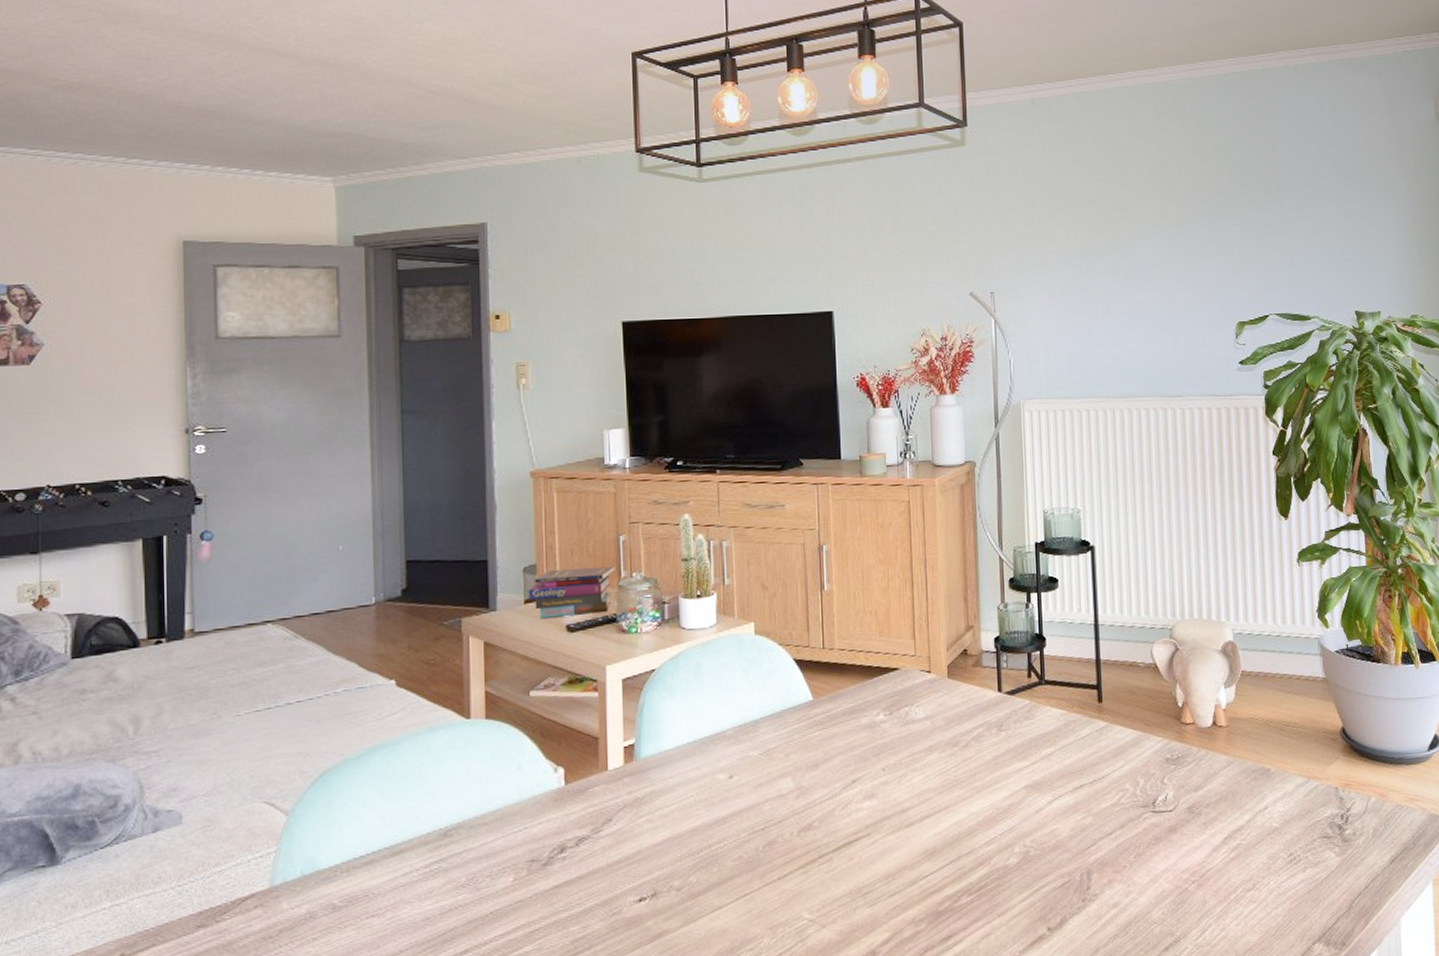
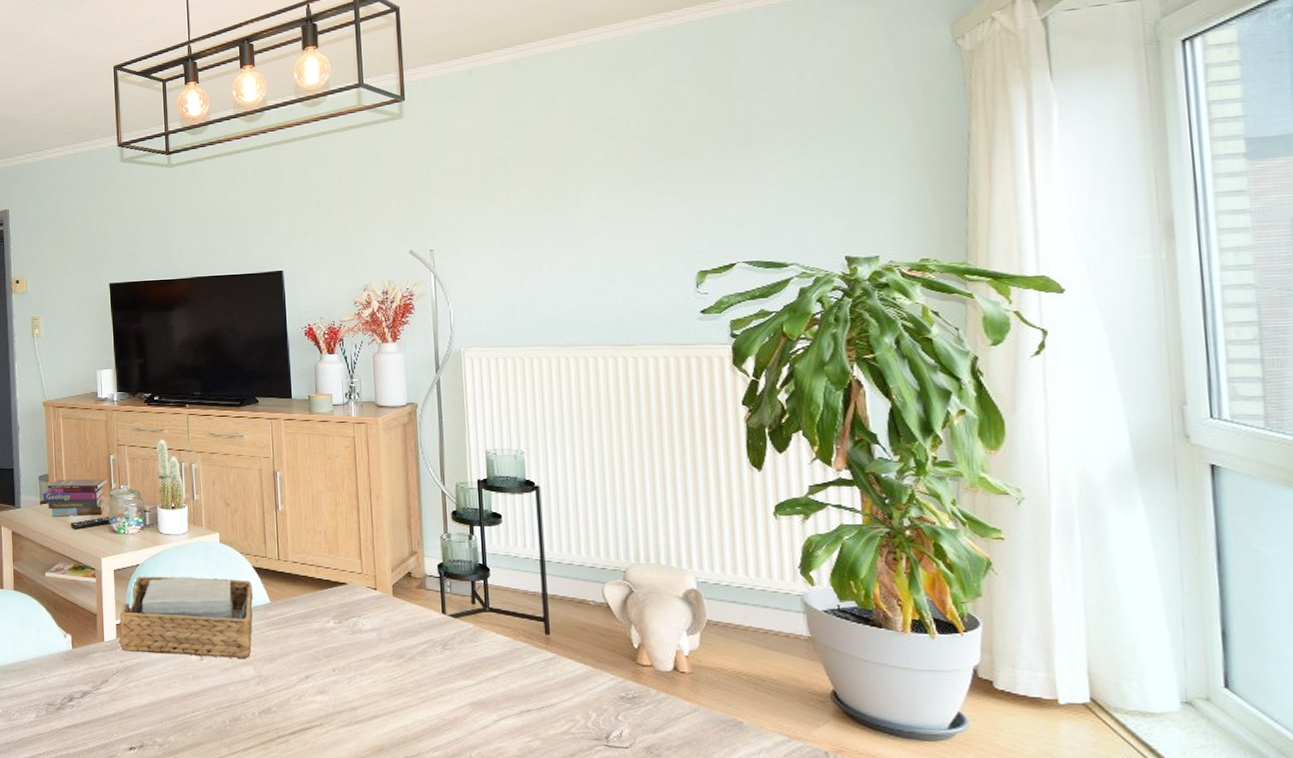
napkin holder: none [627,675,794,780] -> present [119,576,254,660]

